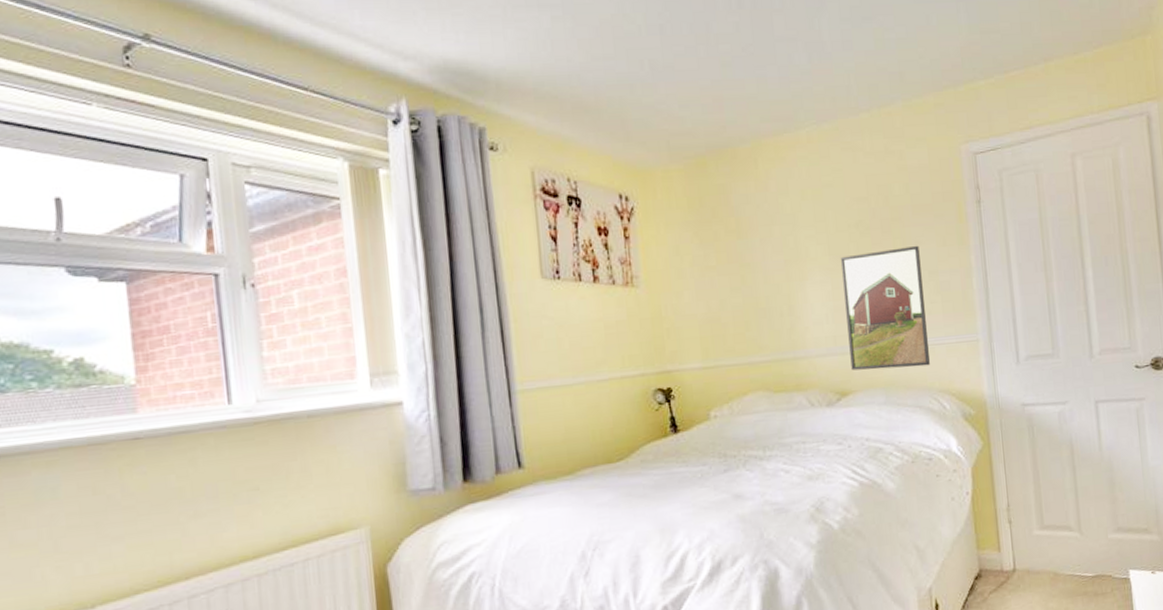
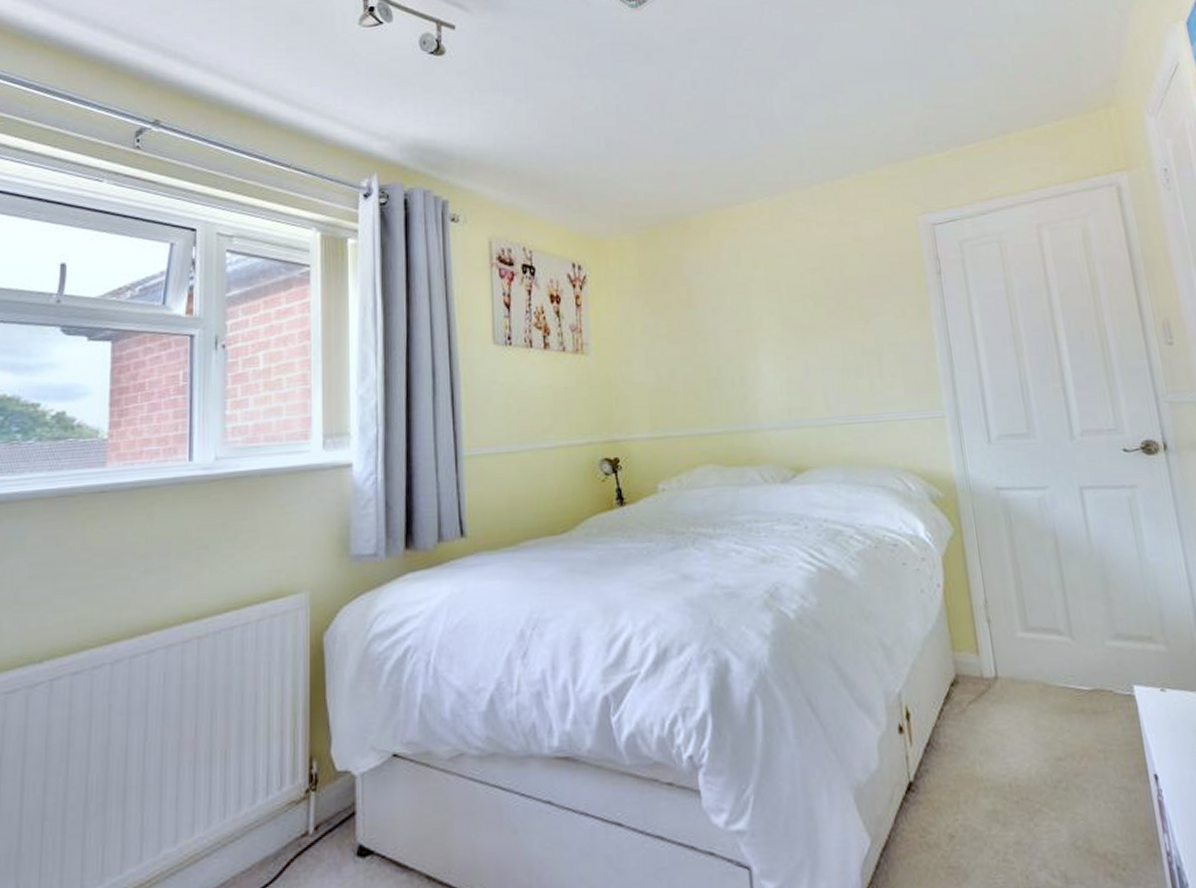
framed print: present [841,245,930,371] -> none [795,316,892,446]

